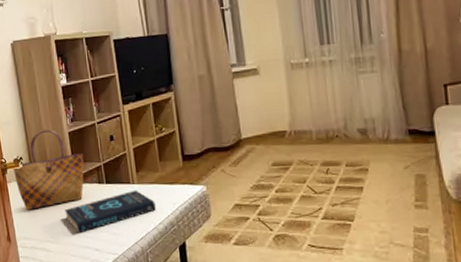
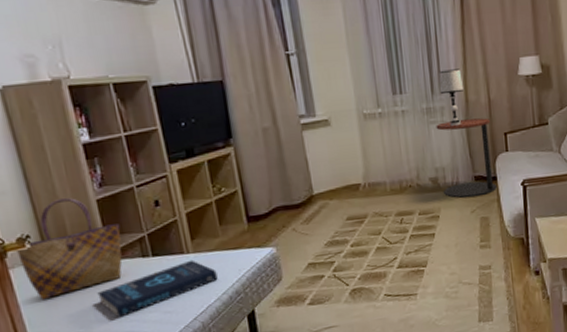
side table: none [365,68,435,153] -> present [436,118,497,198]
table lamp: none [369,18,396,77] -> present [439,69,463,127]

